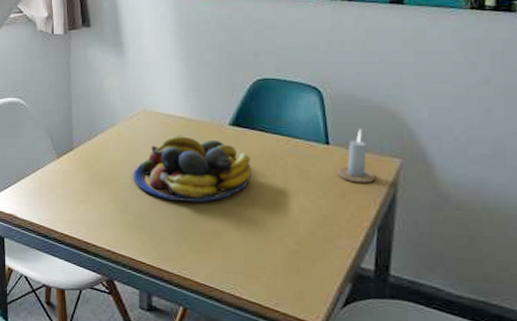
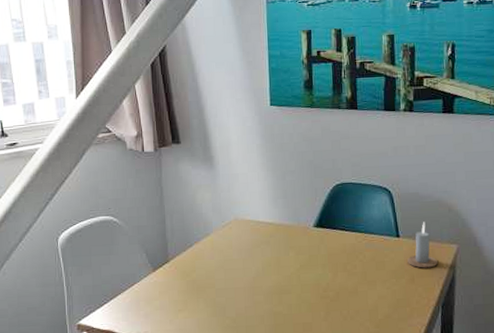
fruit bowl: present [133,134,252,202] -> none [228,239,335,301]

